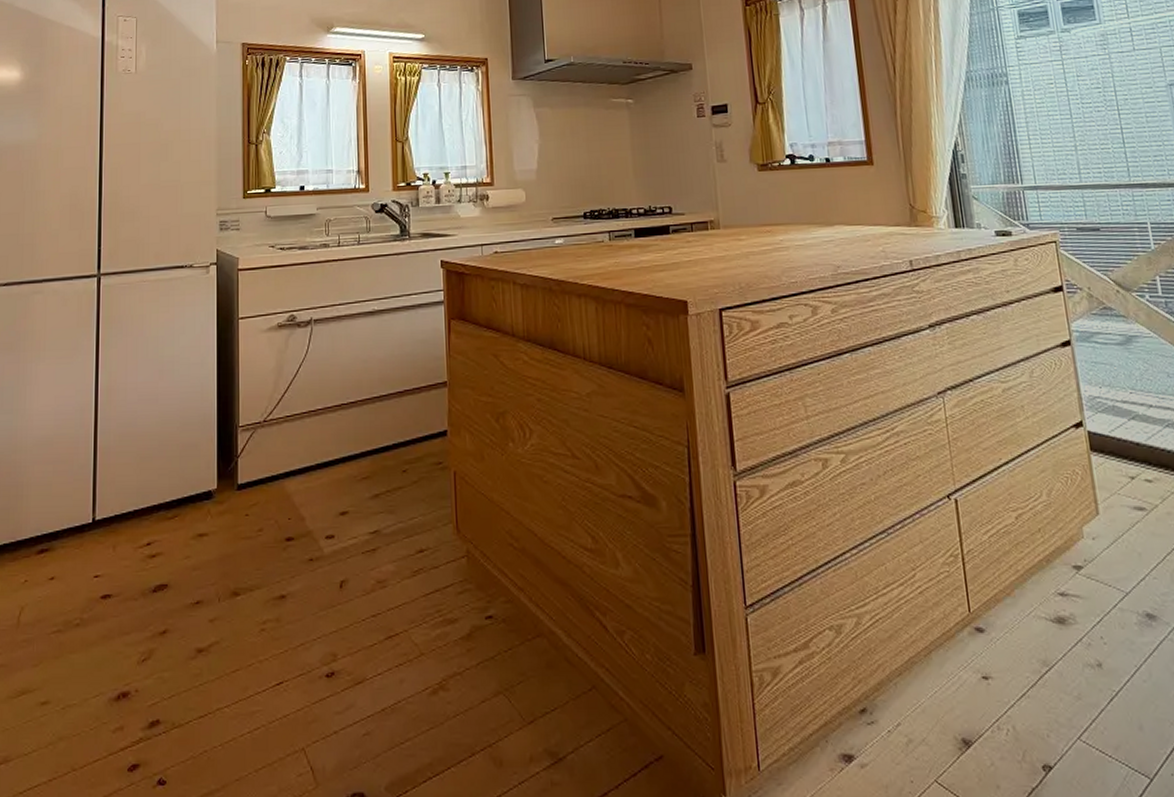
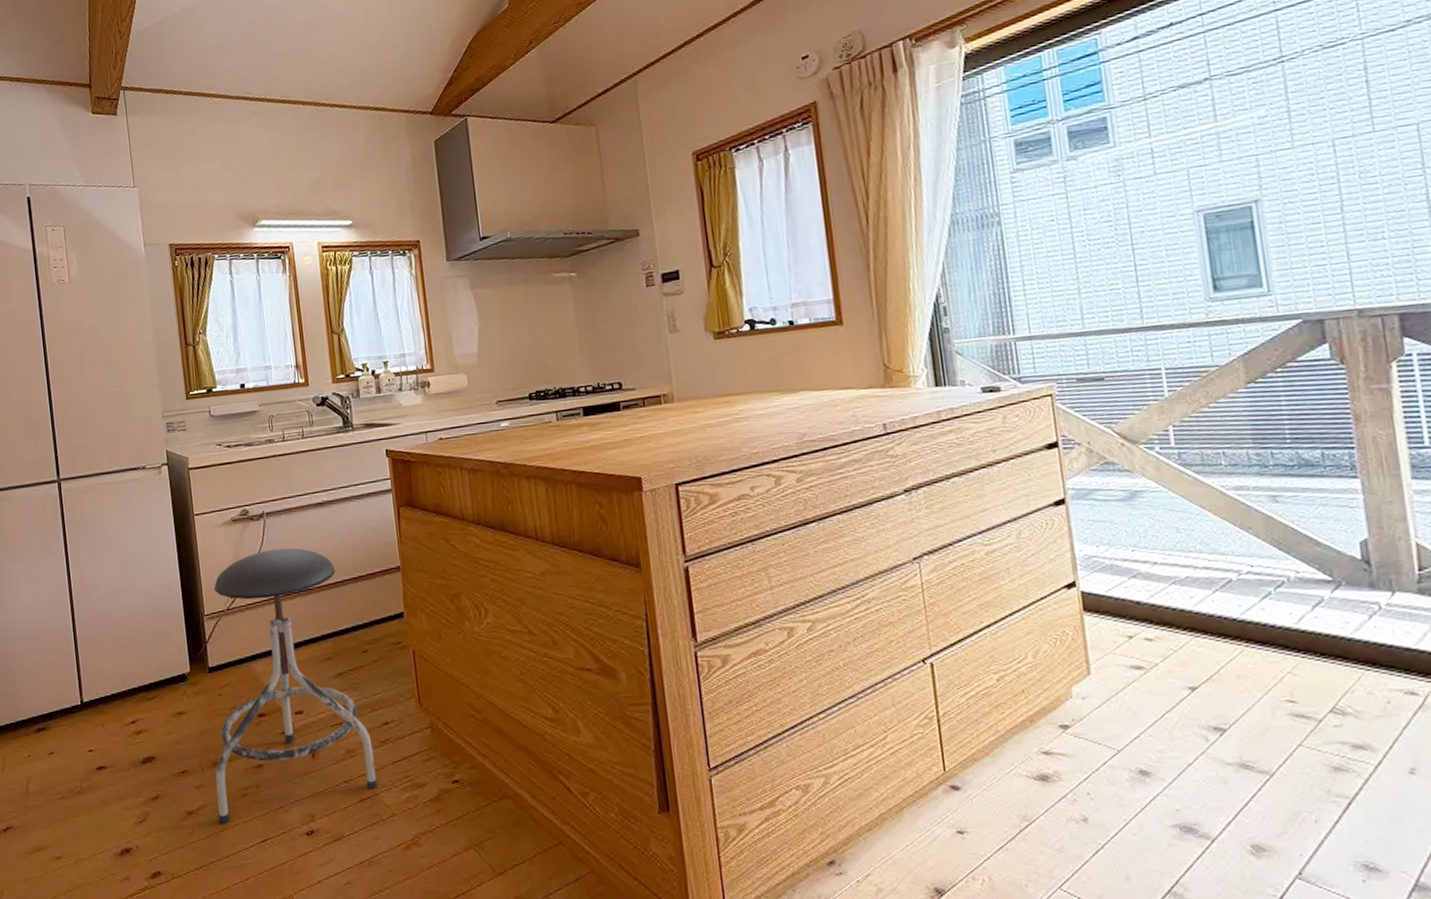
stool: none [231,357,407,665] -> present [214,547,378,825]

